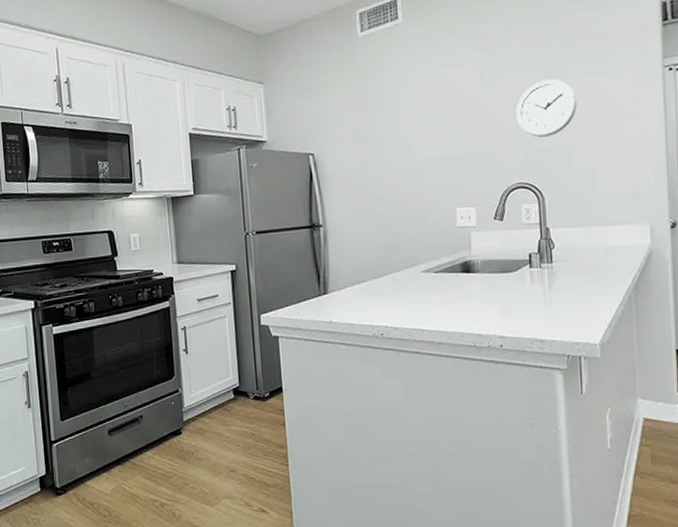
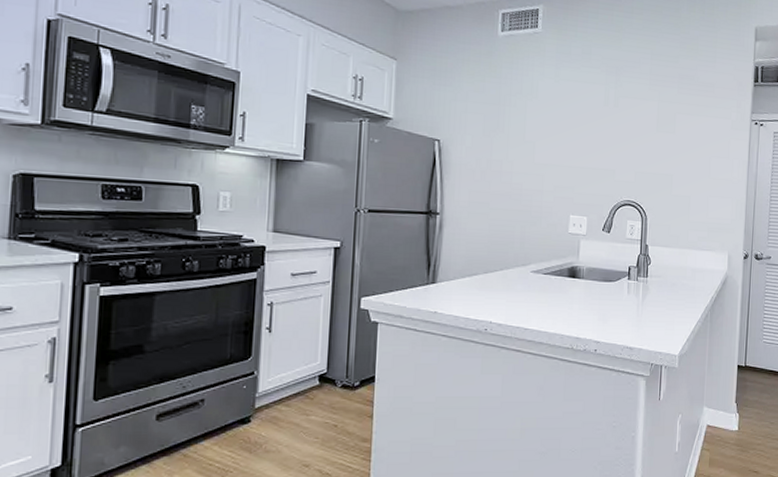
wall clock: present [516,79,577,137] -> none [631,112,682,163]

